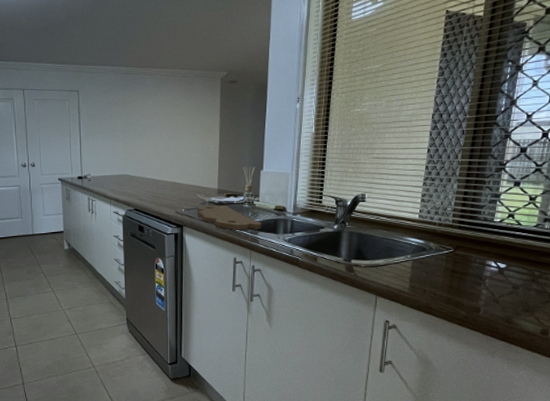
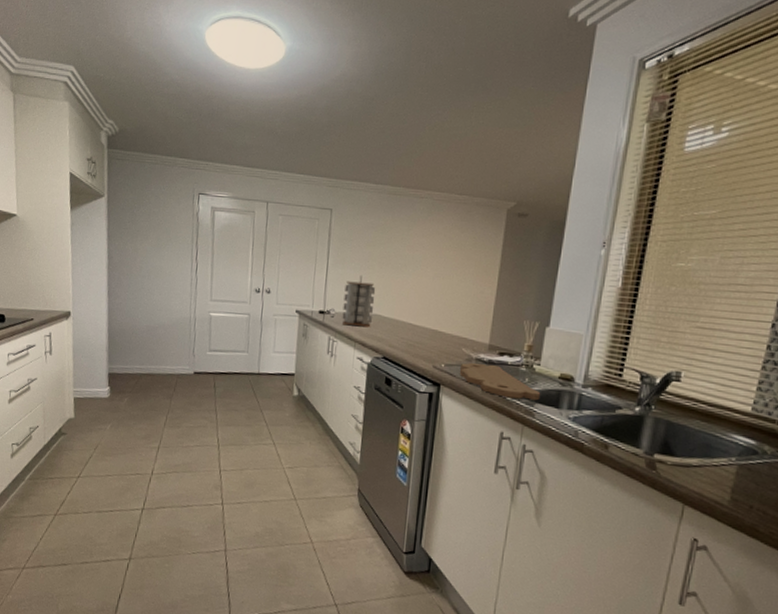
spice rack: none [97,143,123,187] -> present [342,274,376,327]

